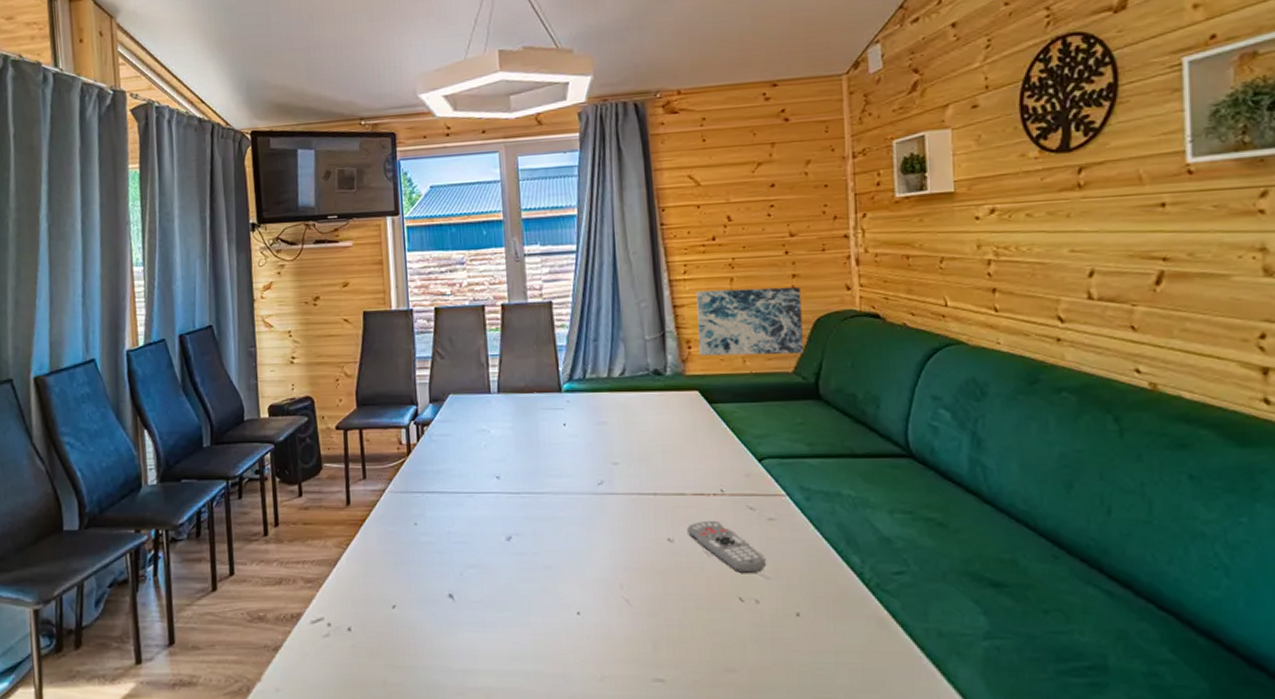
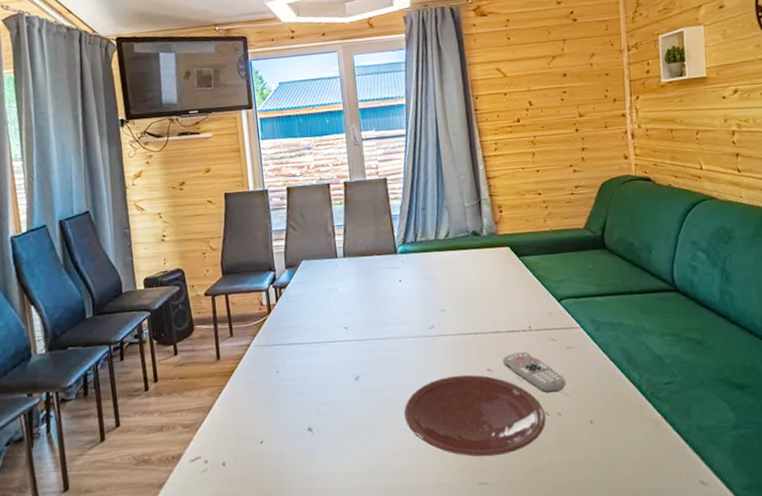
bowl: none [563,544,740,647] -> present [403,374,546,457]
wall art: present [696,286,804,356] -> none [505,158,592,218]

